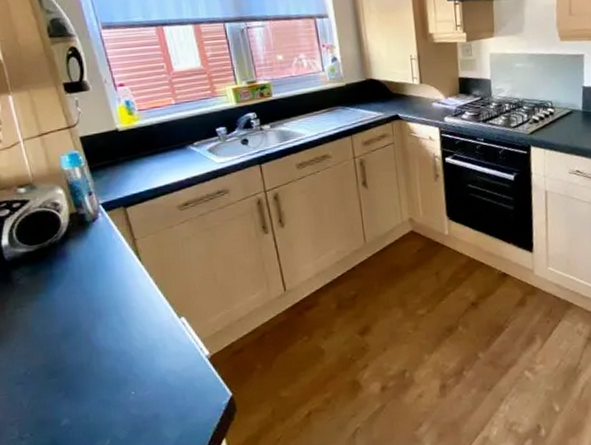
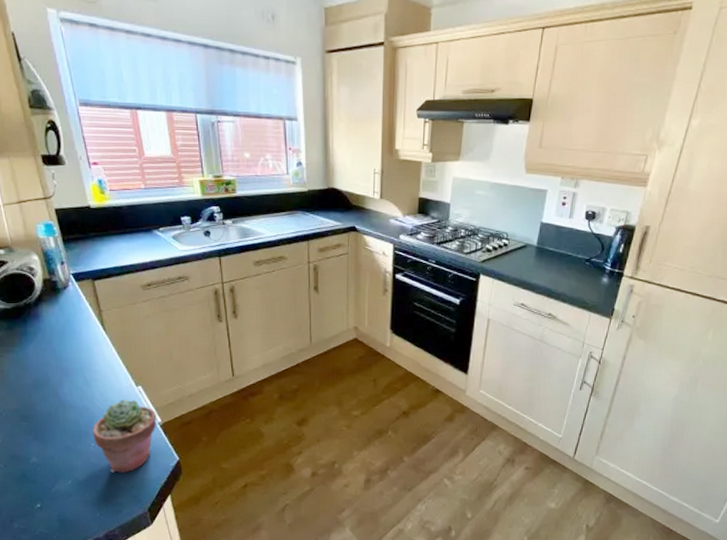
potted succulent: none [132,334,205,423] -> present [93,399,157,473]

